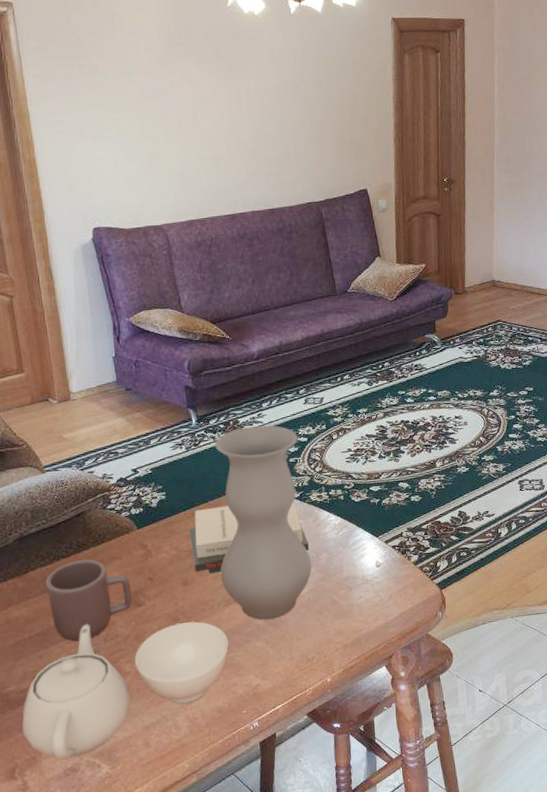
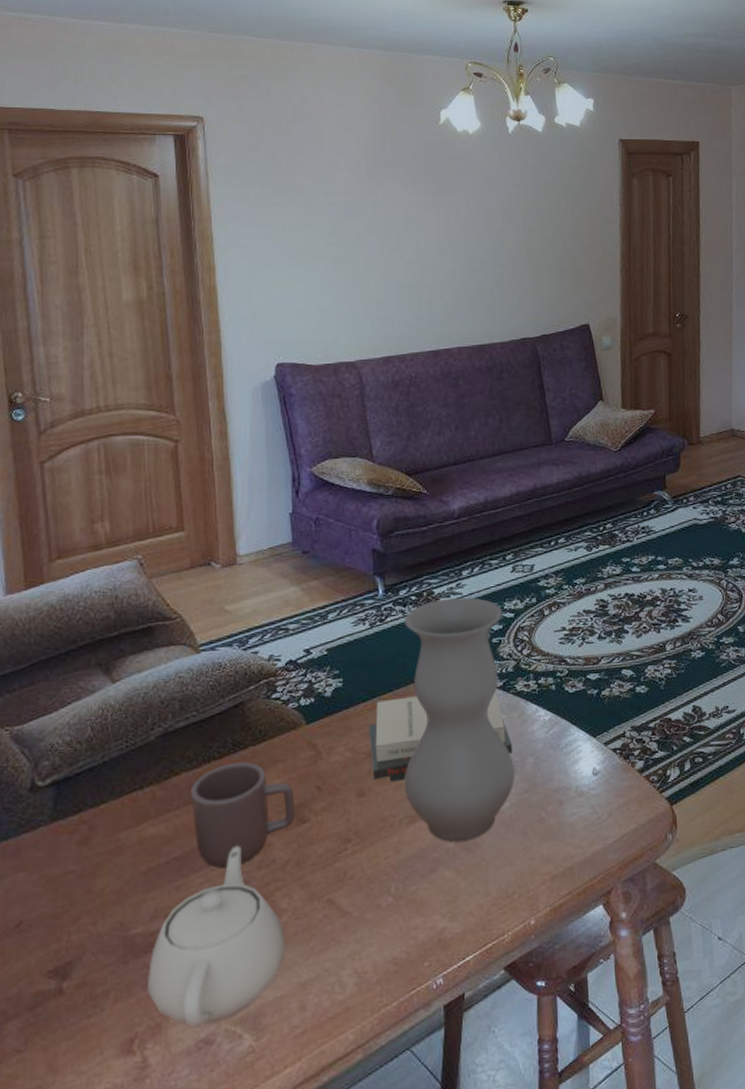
bowl: present [134,621,230,704] -> none [293,843,412,953]

